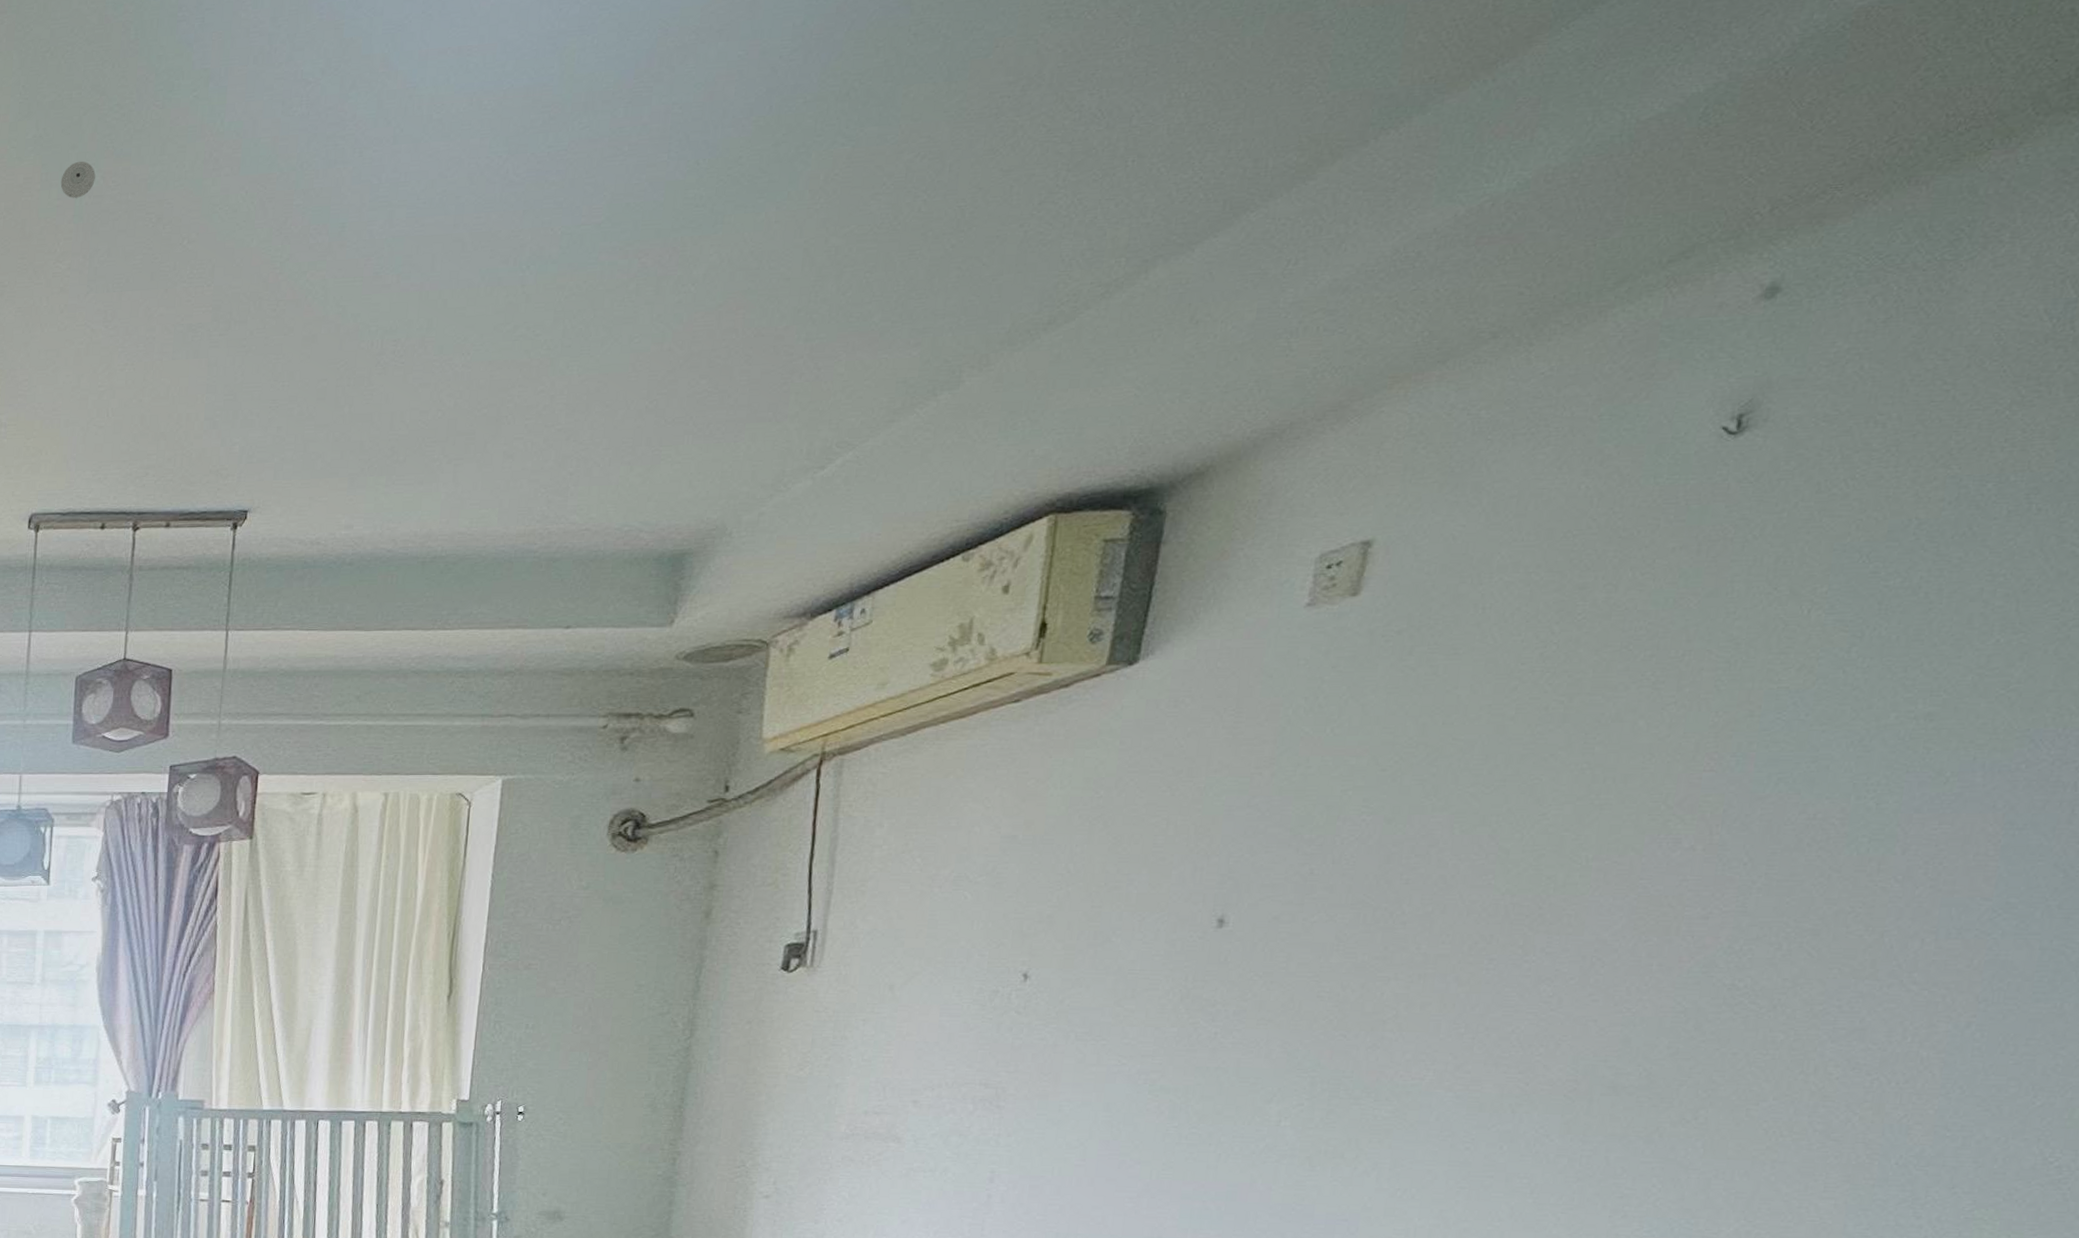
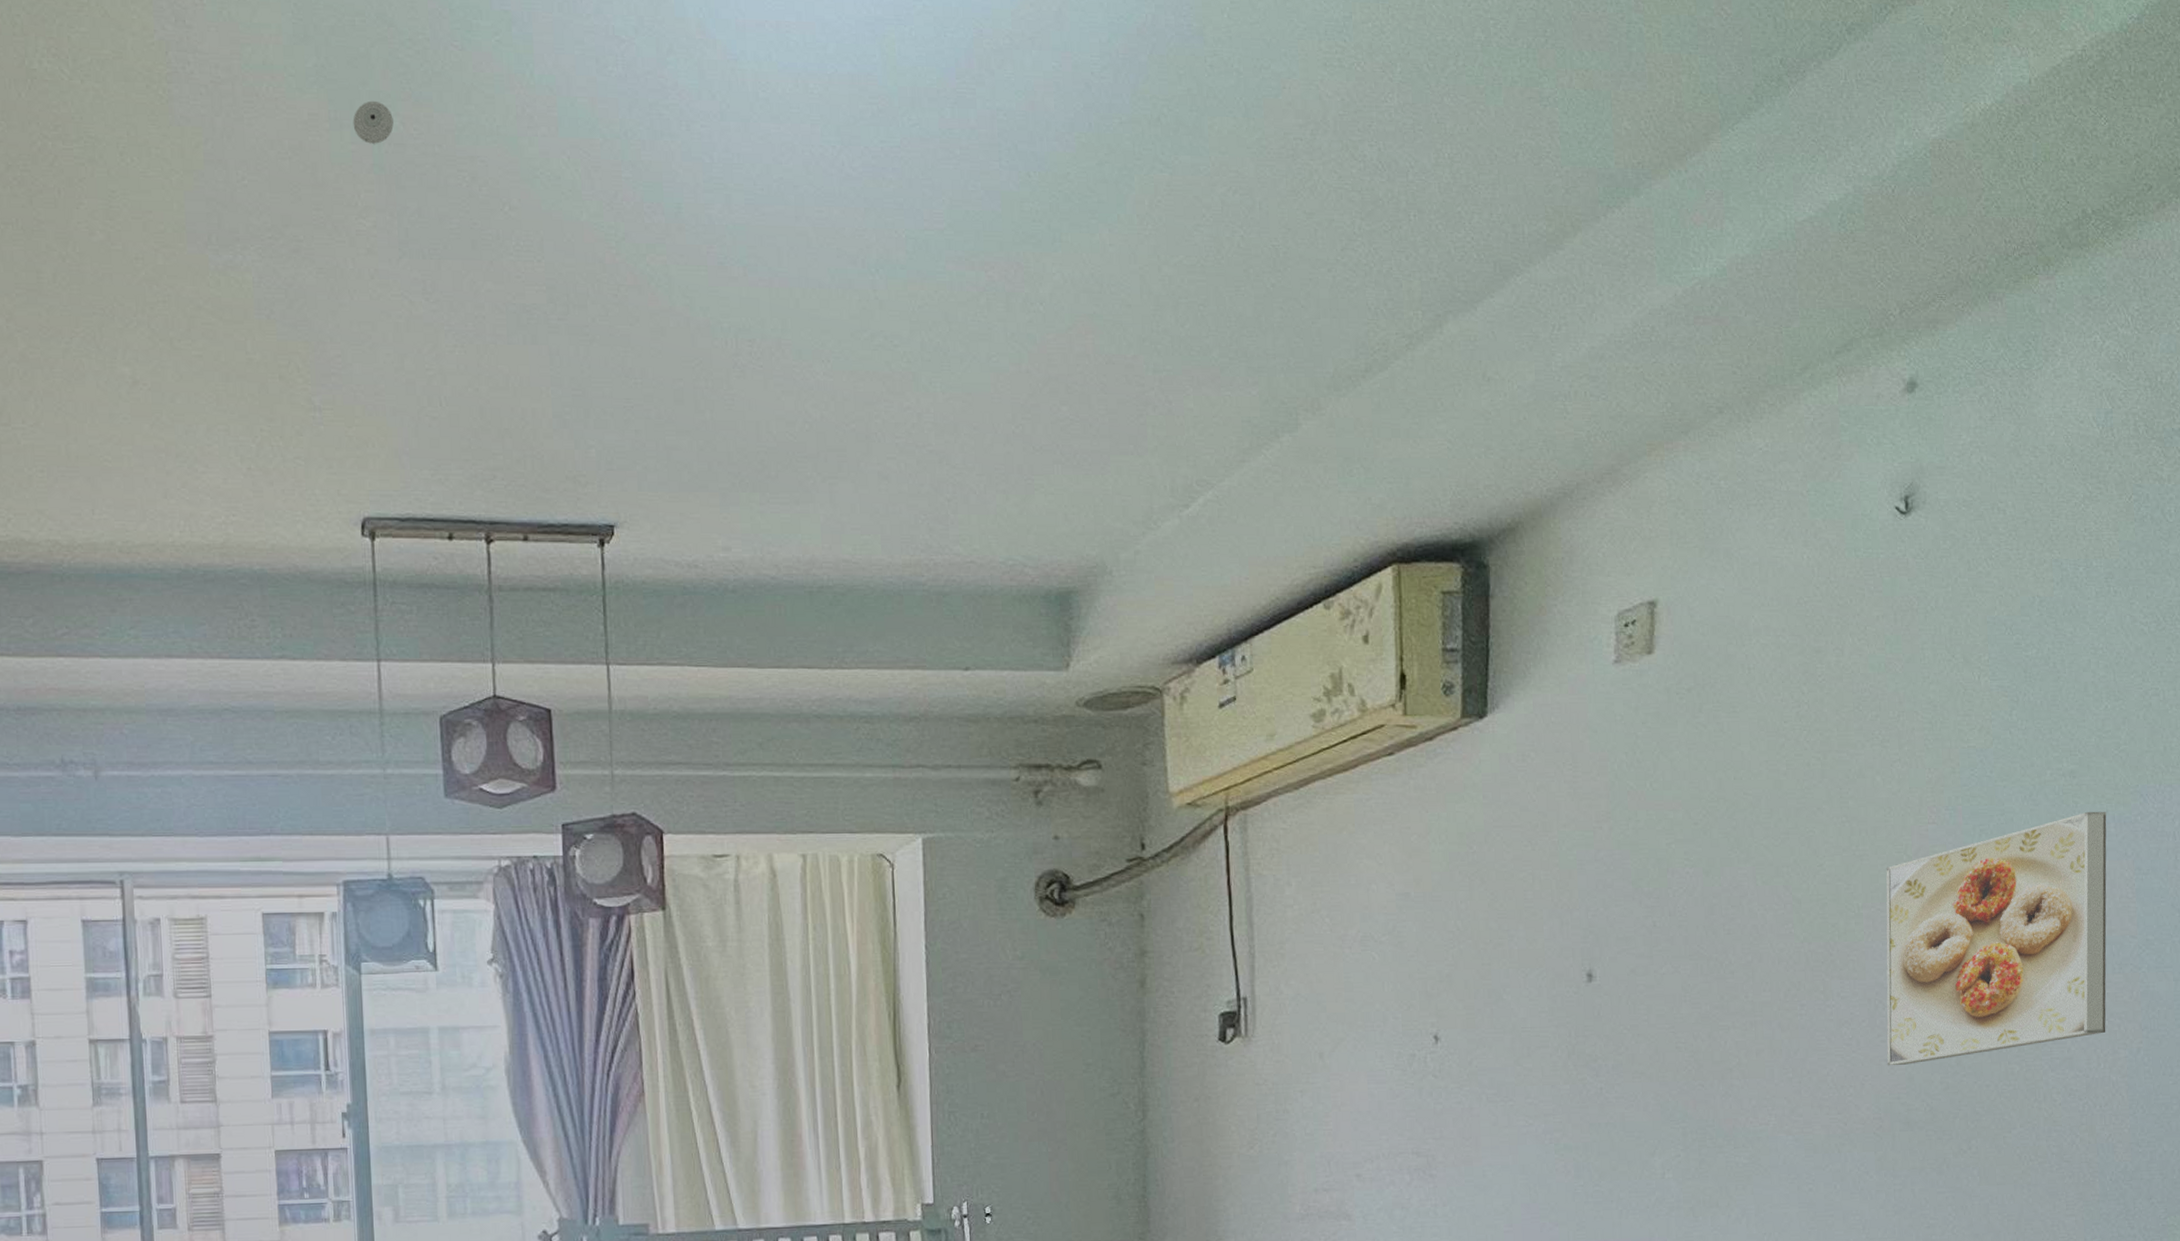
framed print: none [1597,758,1973,1026] -> present [1886,811,2107,1065]

